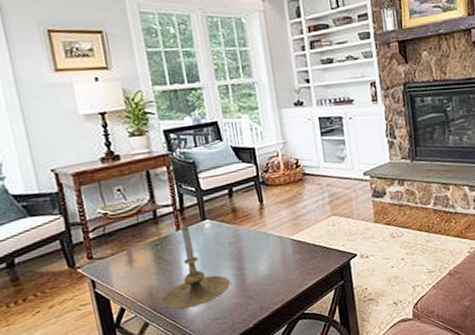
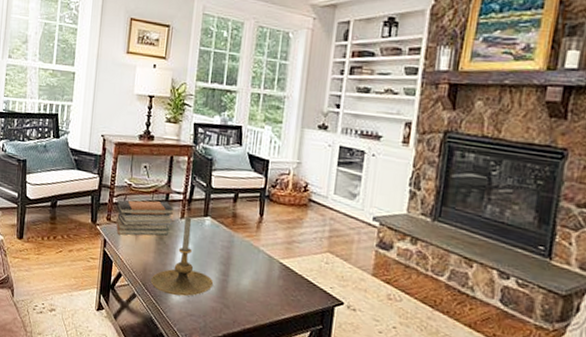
book stack: none [95,218,170,270] -> present [116,200,174,236]

